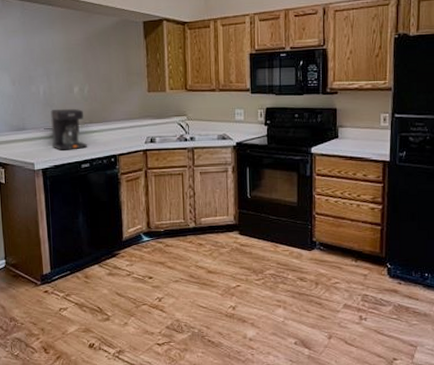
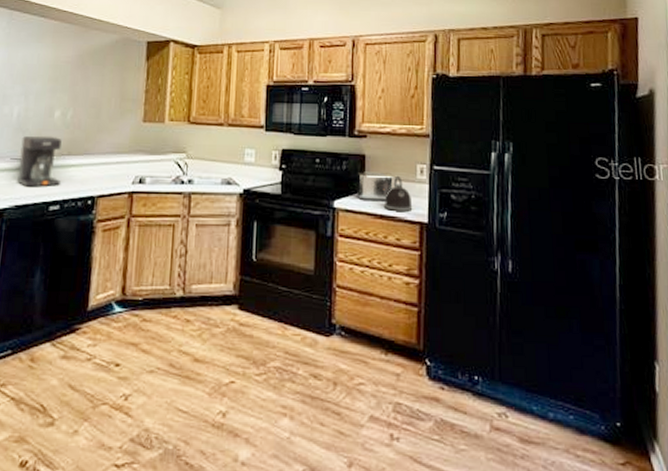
toaster: none [330,122,363,147] -> present [357,171,396,202]
kettle: none [354,124,377,154] -> present [385,175,413,213]

